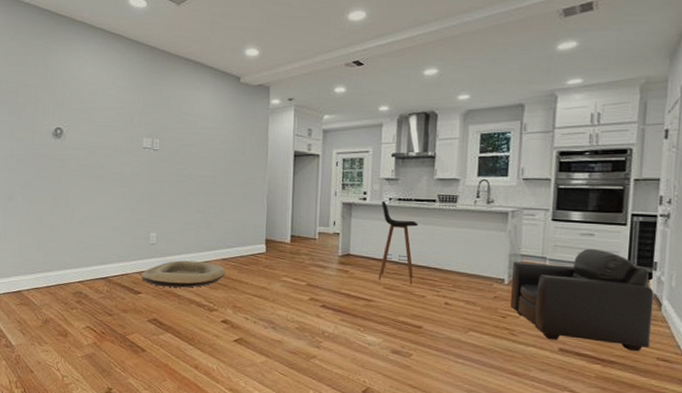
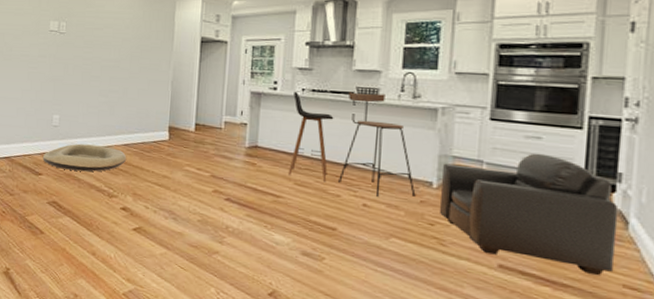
bar stool: none [423,199,490,295] -> present [338,92,416,197]

